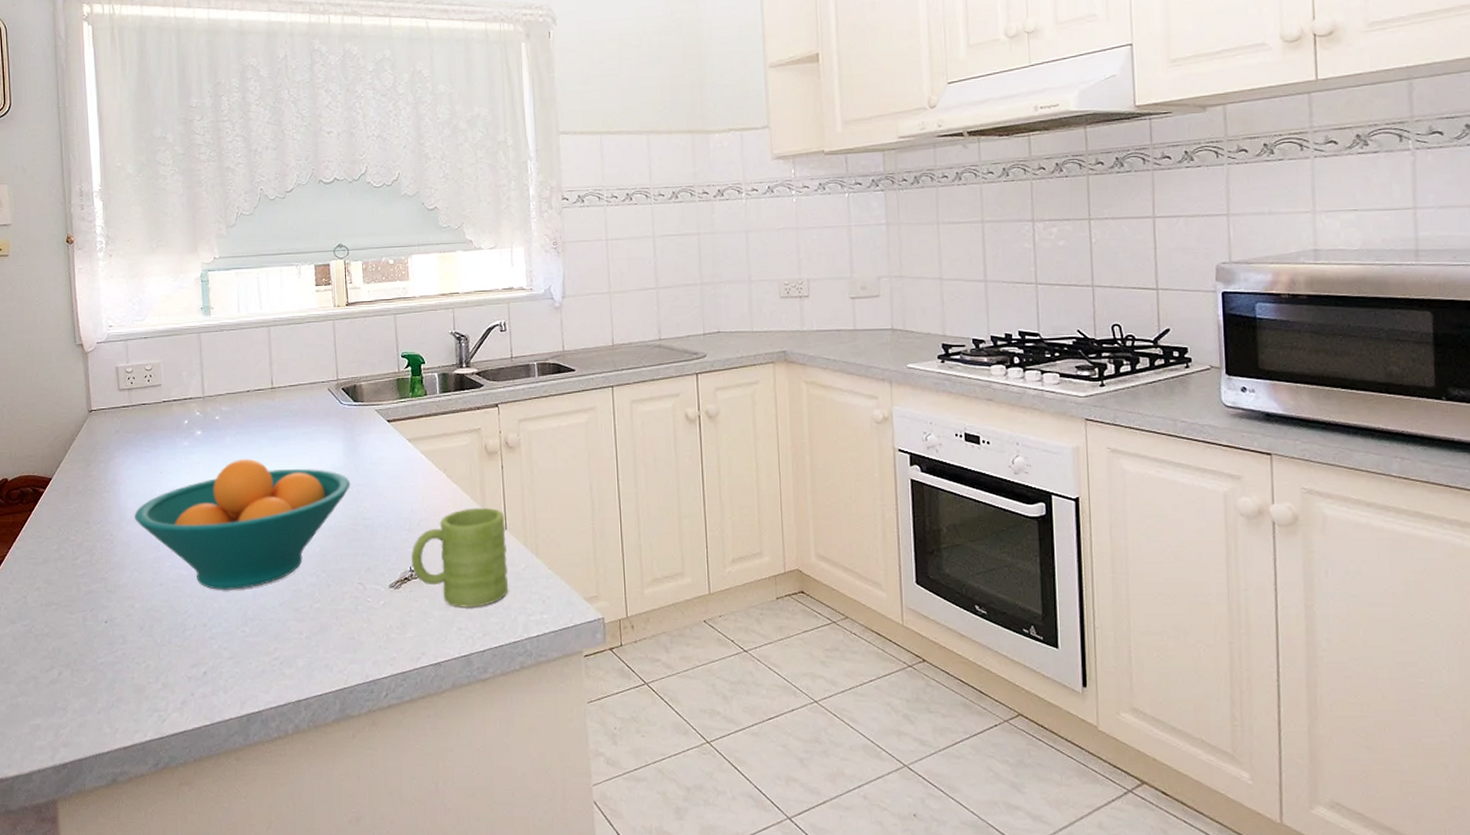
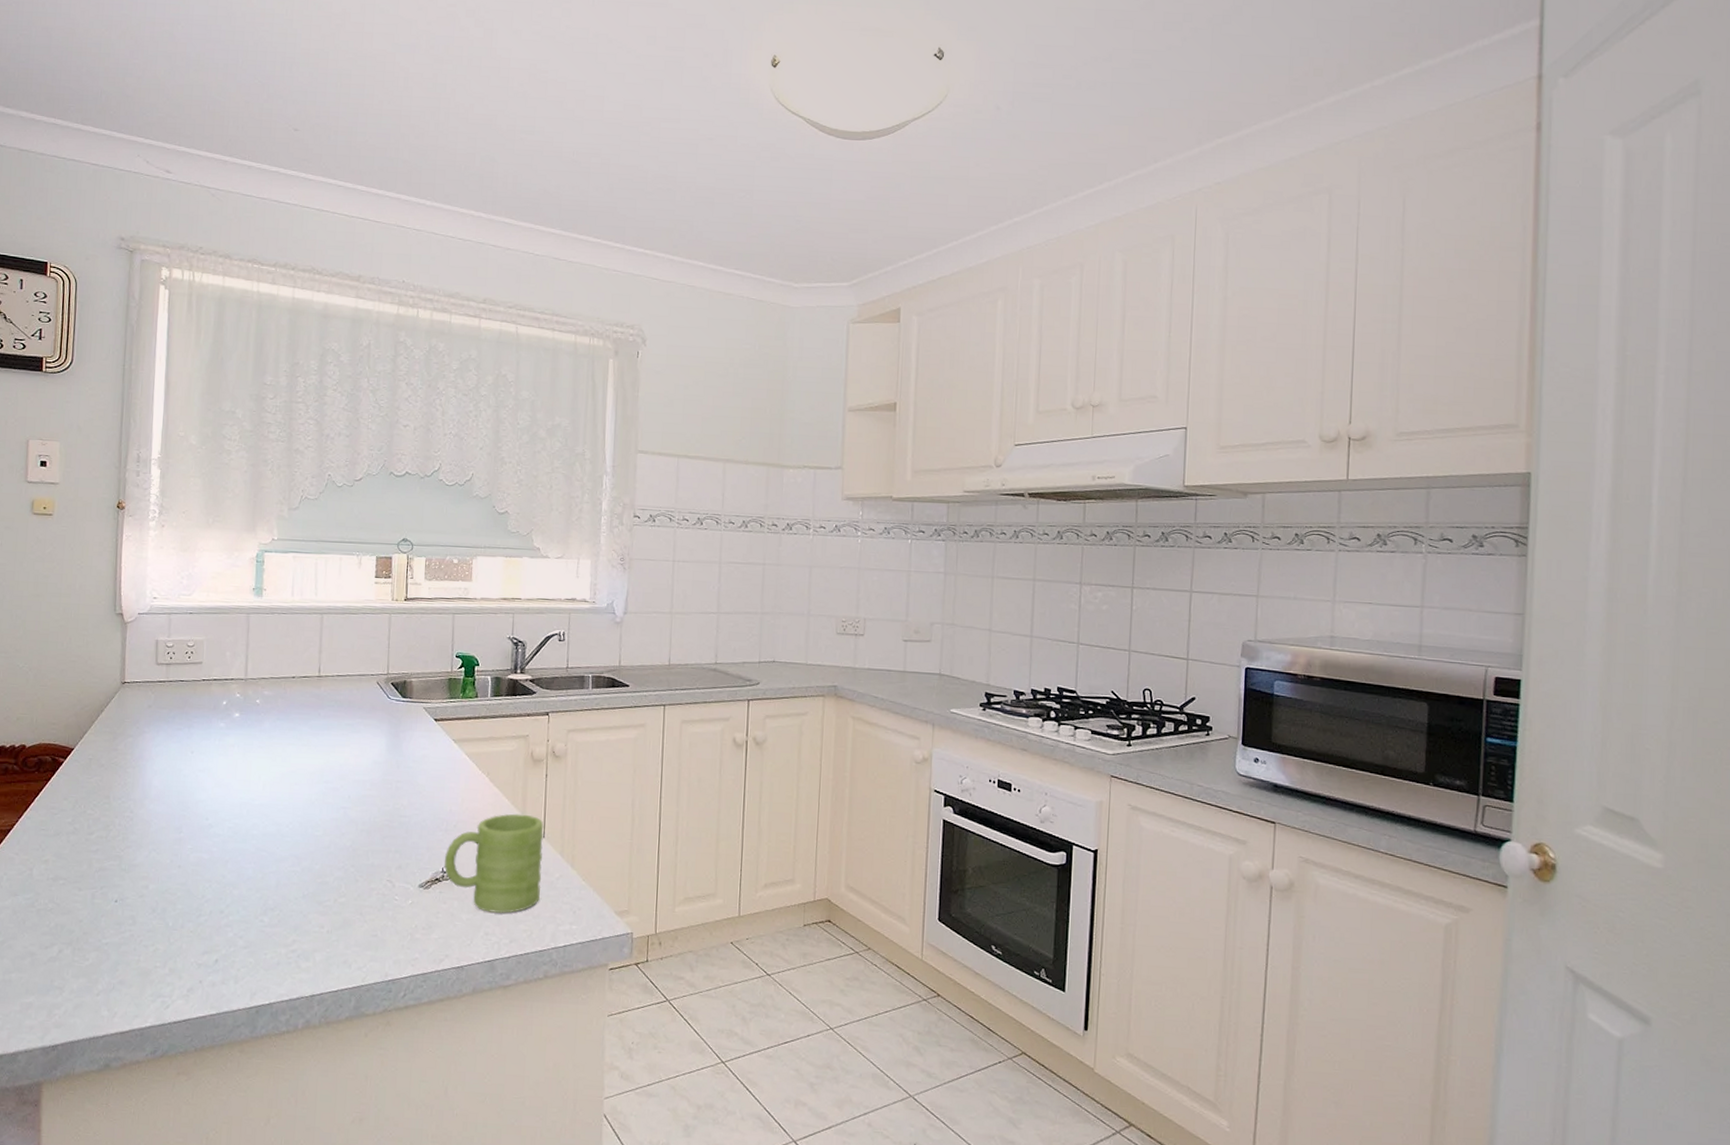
fruit bowl: present [135,458,351,591] -> none [159,745,391,879]

